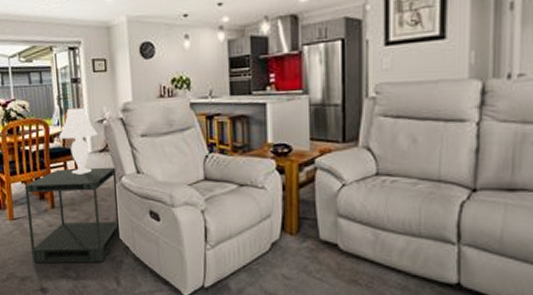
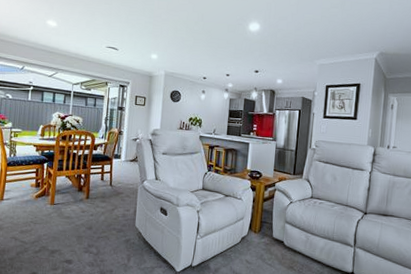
side table: present [24,167,119,264] -> none [63,170,141,243]
table lamp: present [59,107,98,175] -> none [101,127,132,176]

